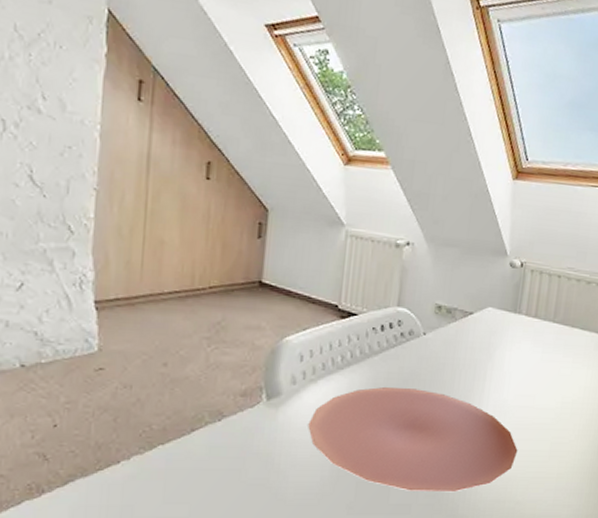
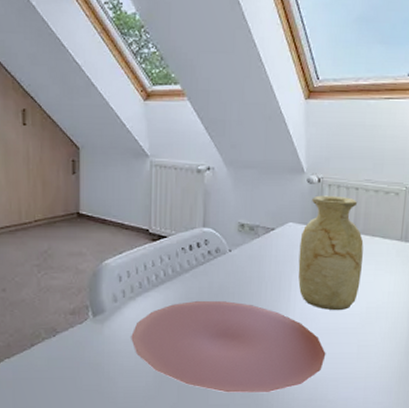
vase: none [494,280,563,405] -> present [298,195,364,311]

